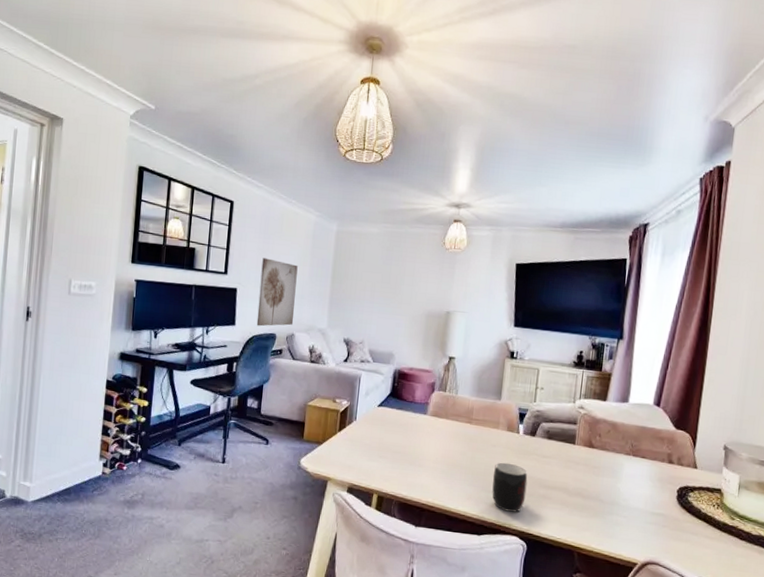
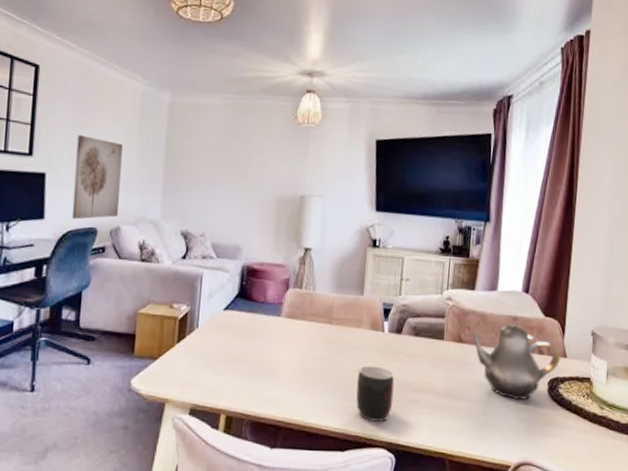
teapot: none [601,426,691,504] -> present [470,315,561,400]

